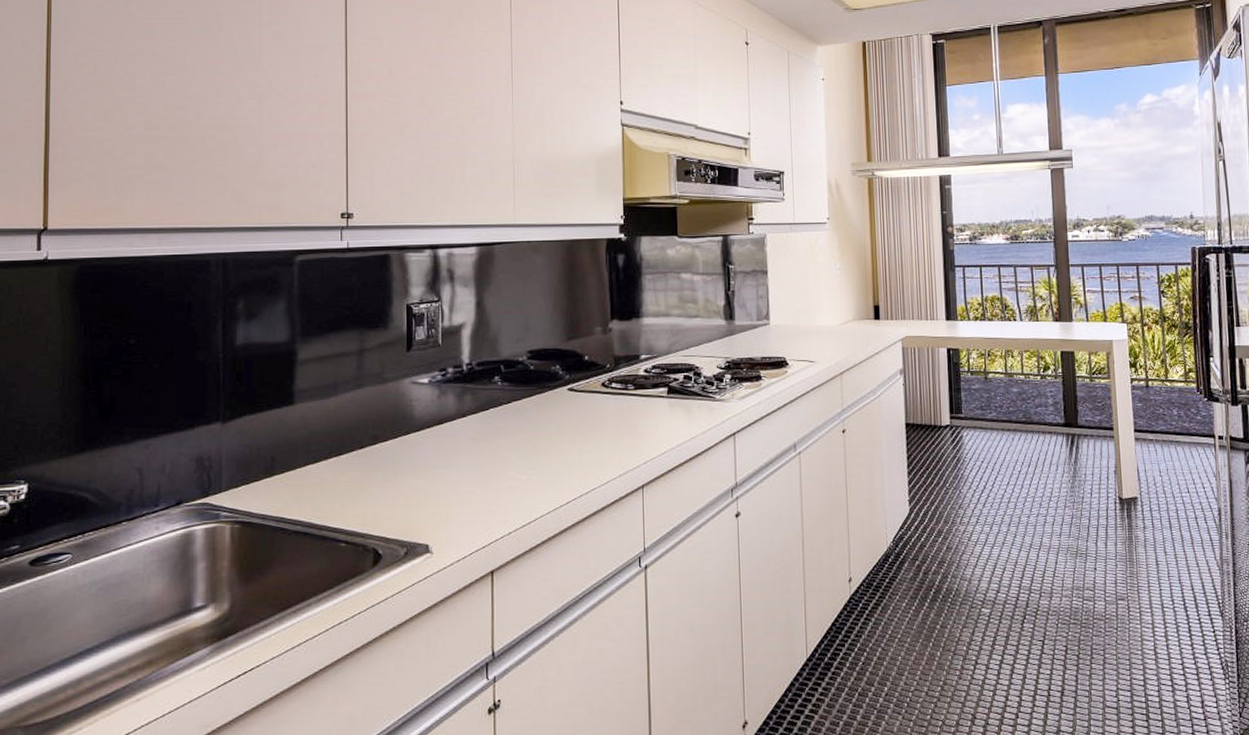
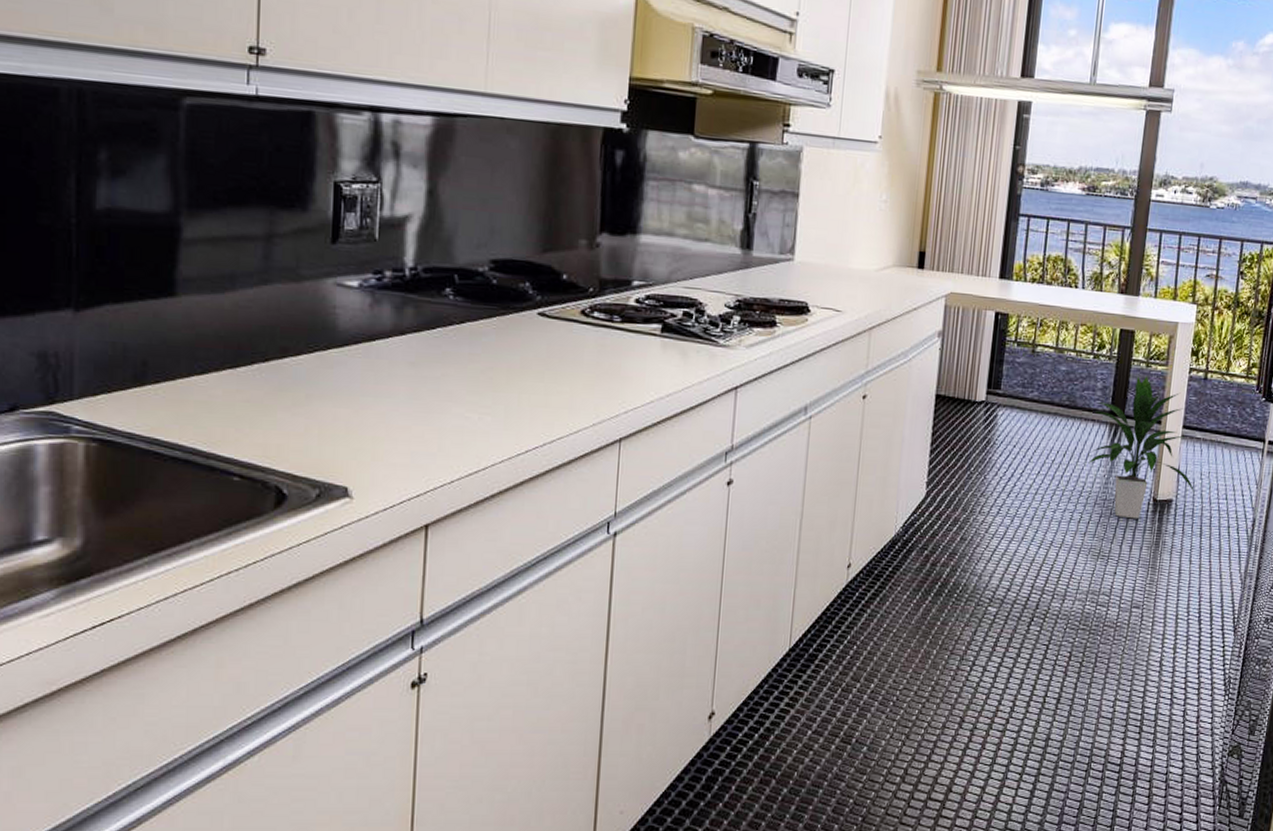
indoor plant: none [1050,389,1158,518] -> present [1088,376,1196,519]

